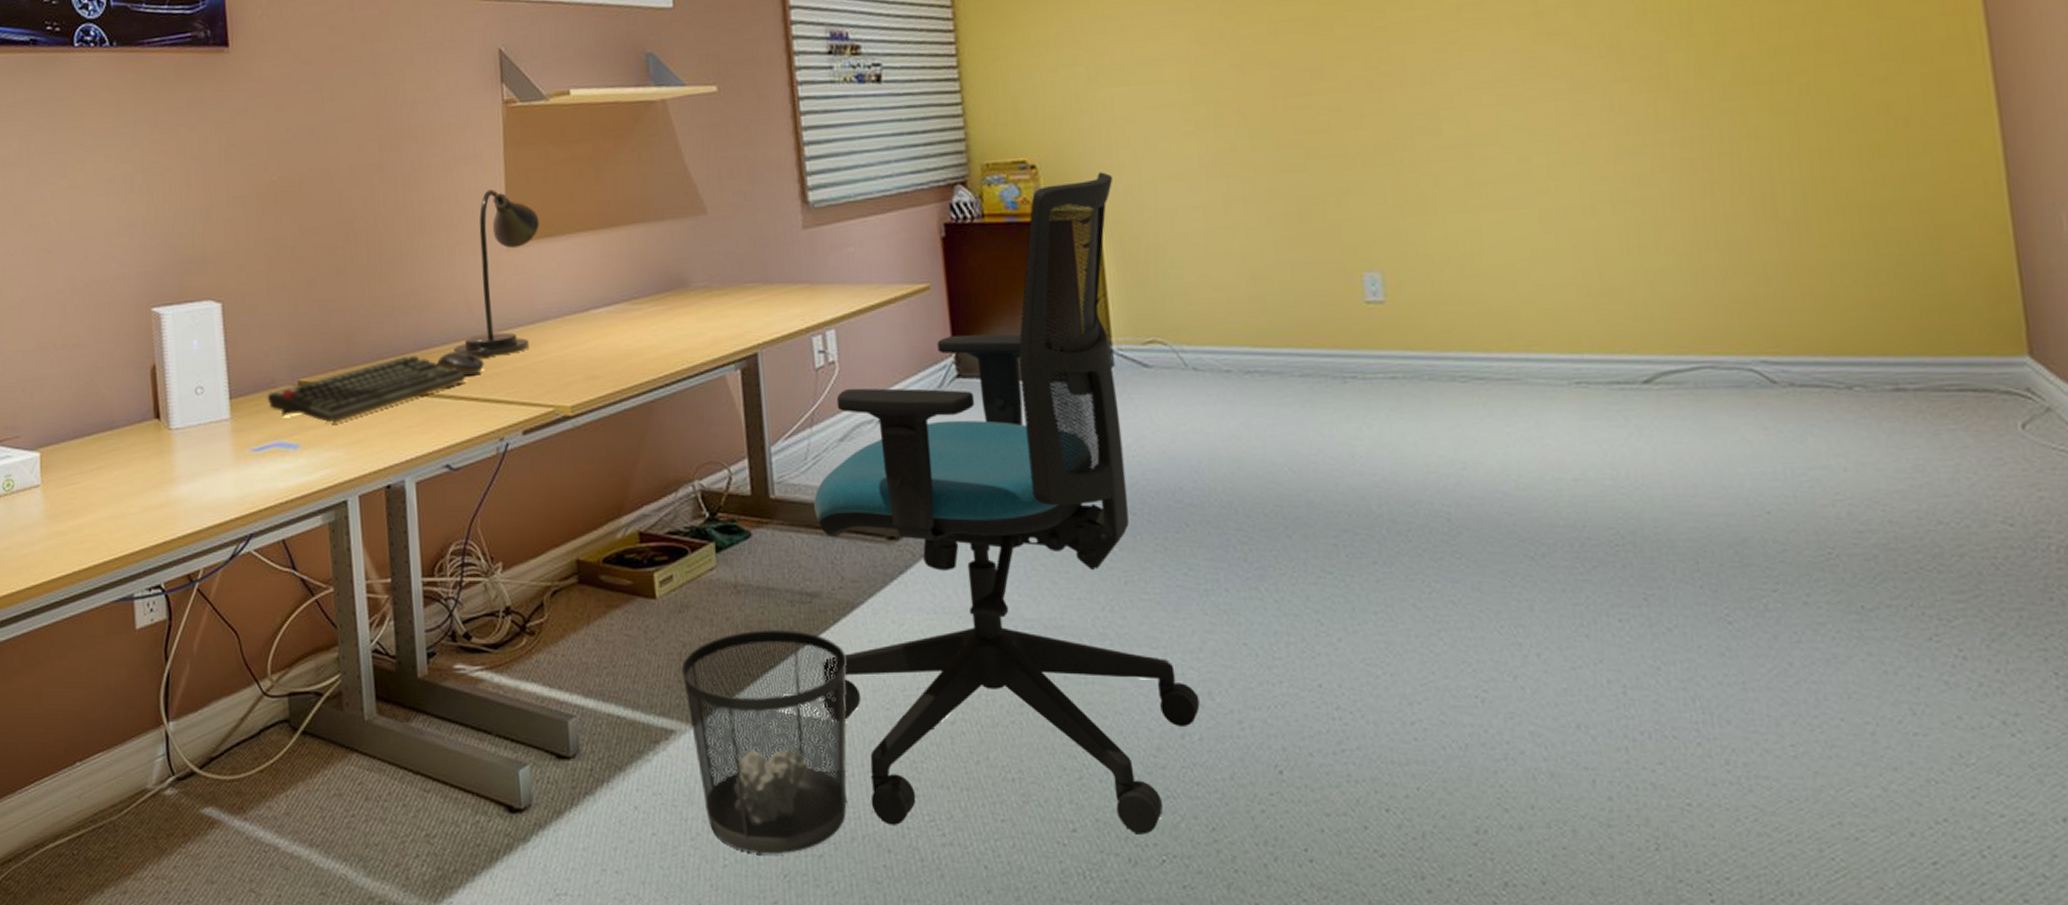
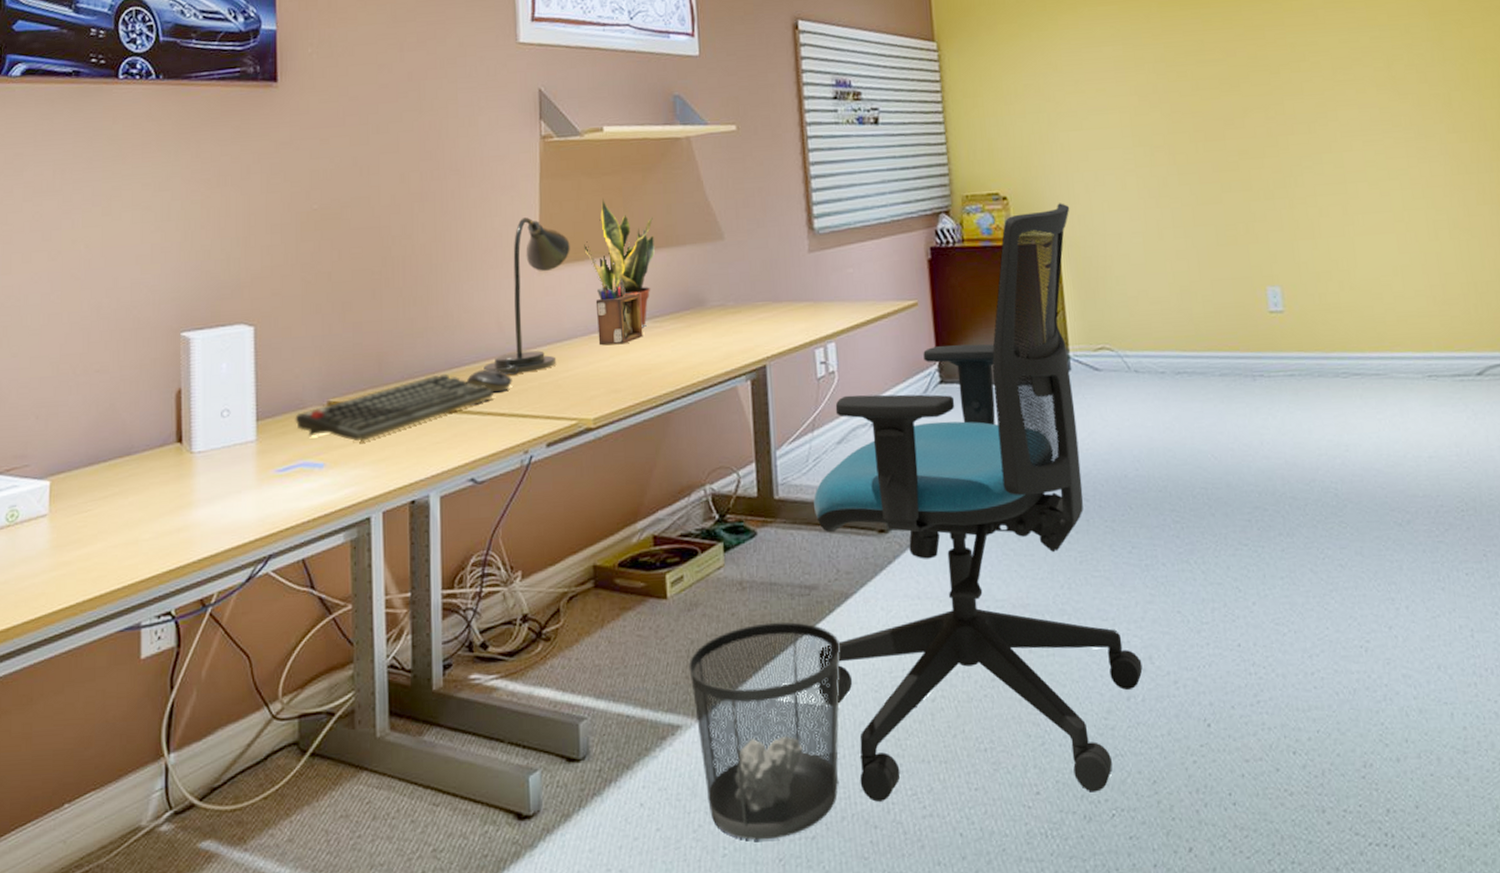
potted plant: none [554,168,632,309] -> present [584,197,656,327]
desk organizer: none [568,256,621,329] -> present [595,278,643,346]

